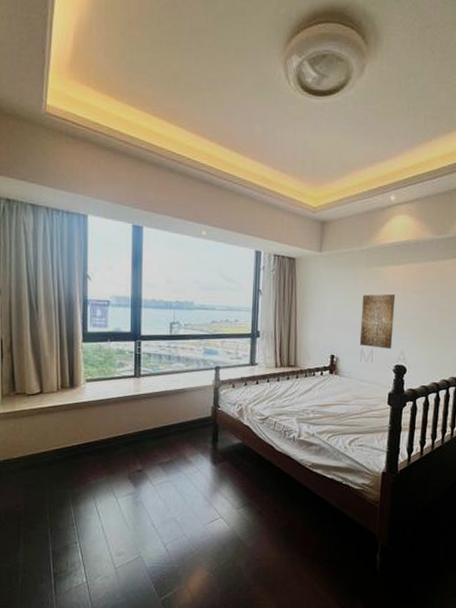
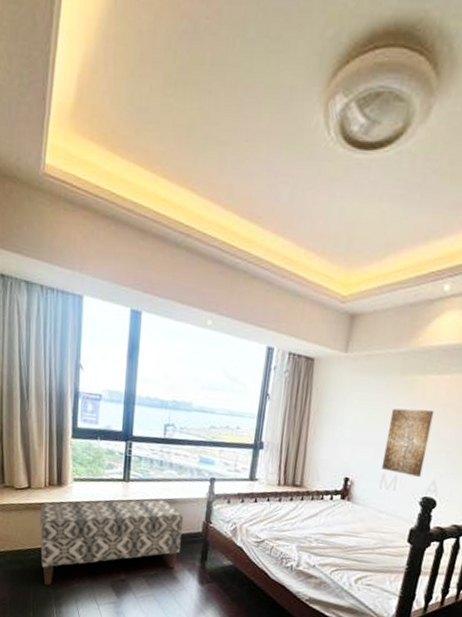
bench: none [54,390,194,486] -> present [40,499,184,586]

